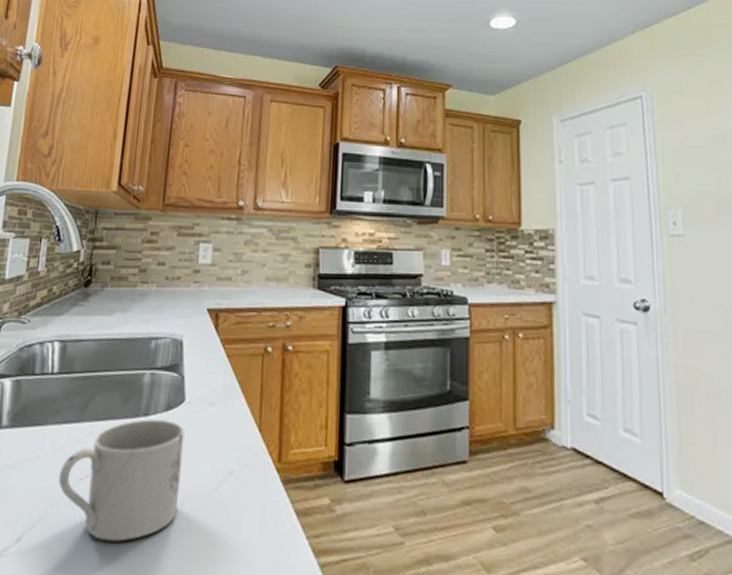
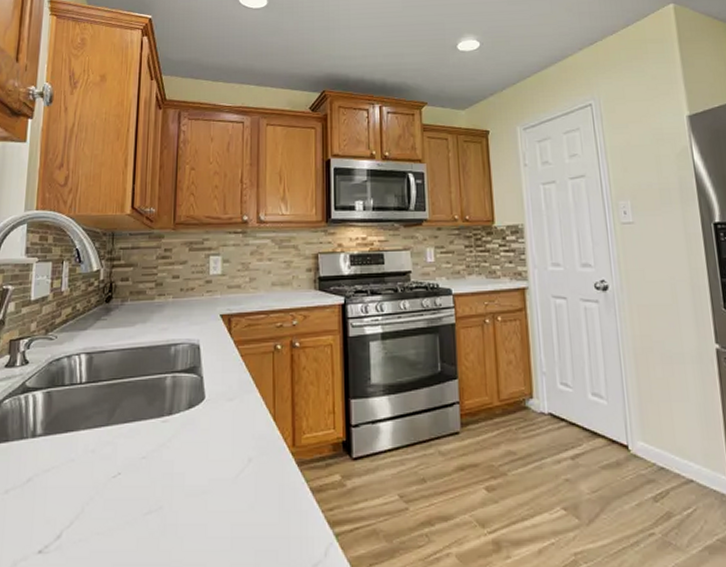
mug: present [59,419,185,542] -> none [93,418,206,530]

